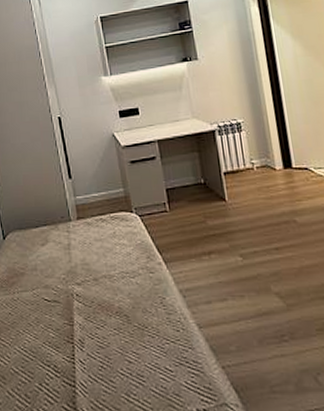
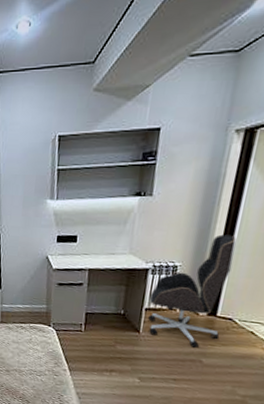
office chair: none [224,85,302,208] -> present [148,234,236,349]

